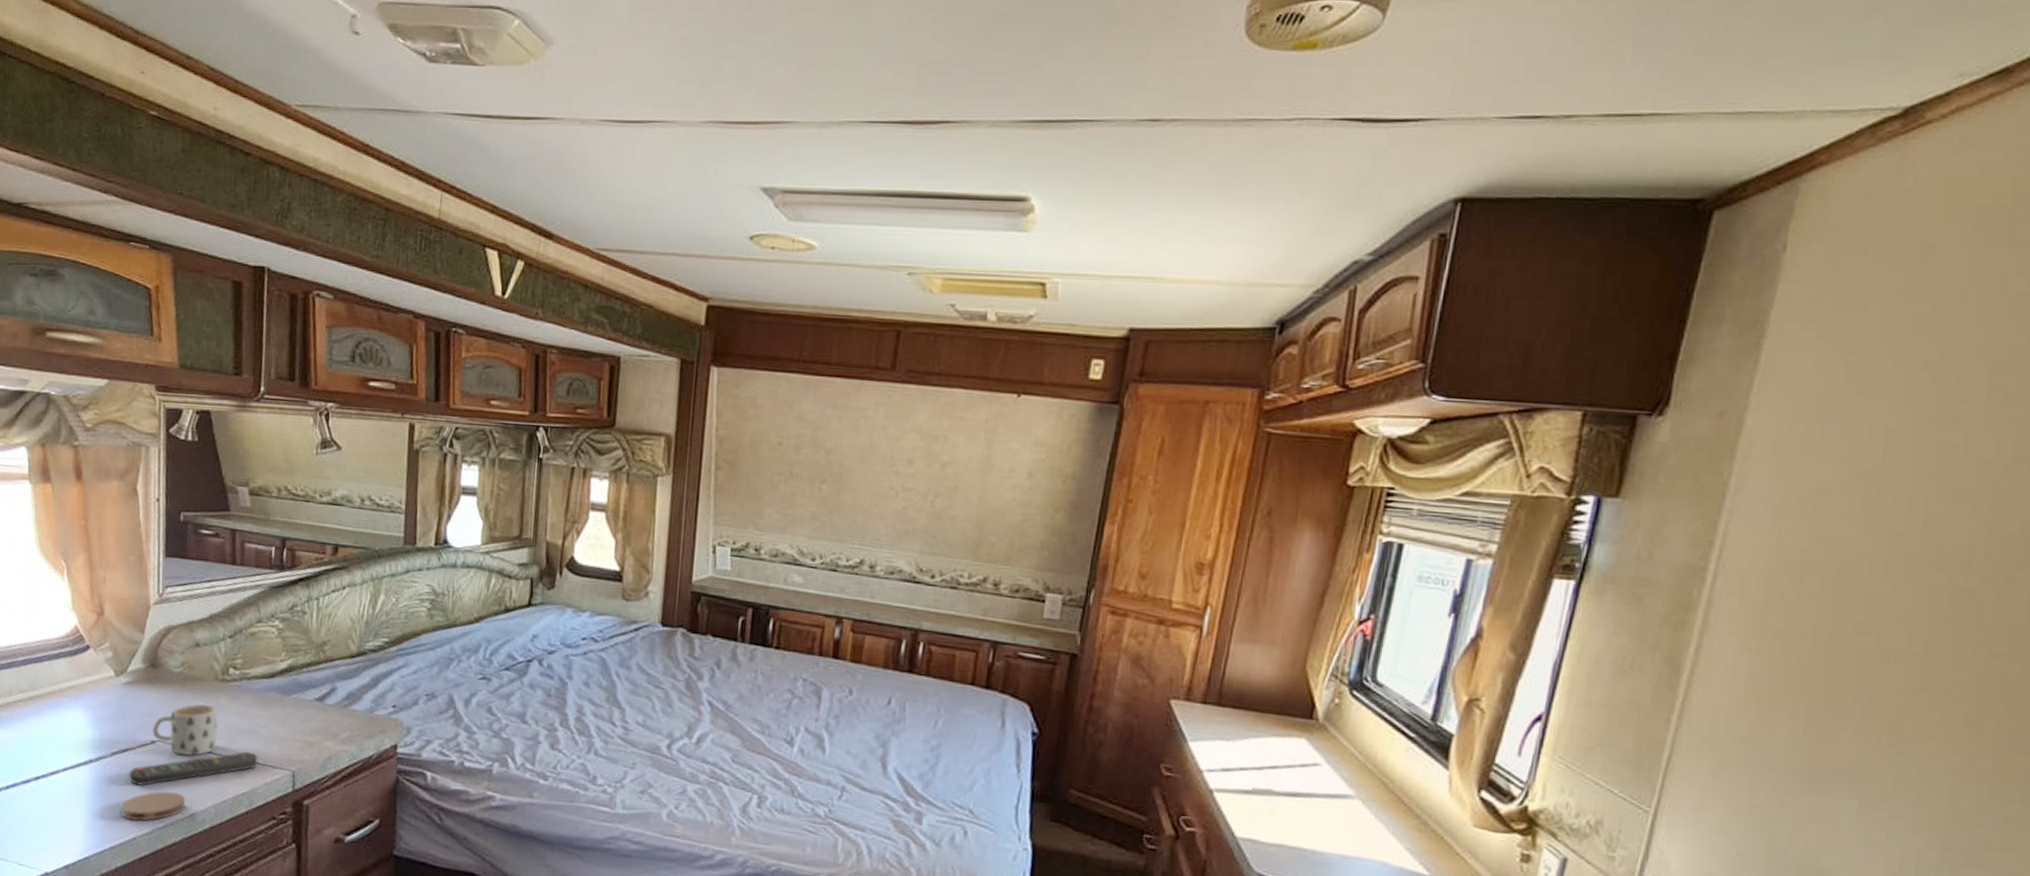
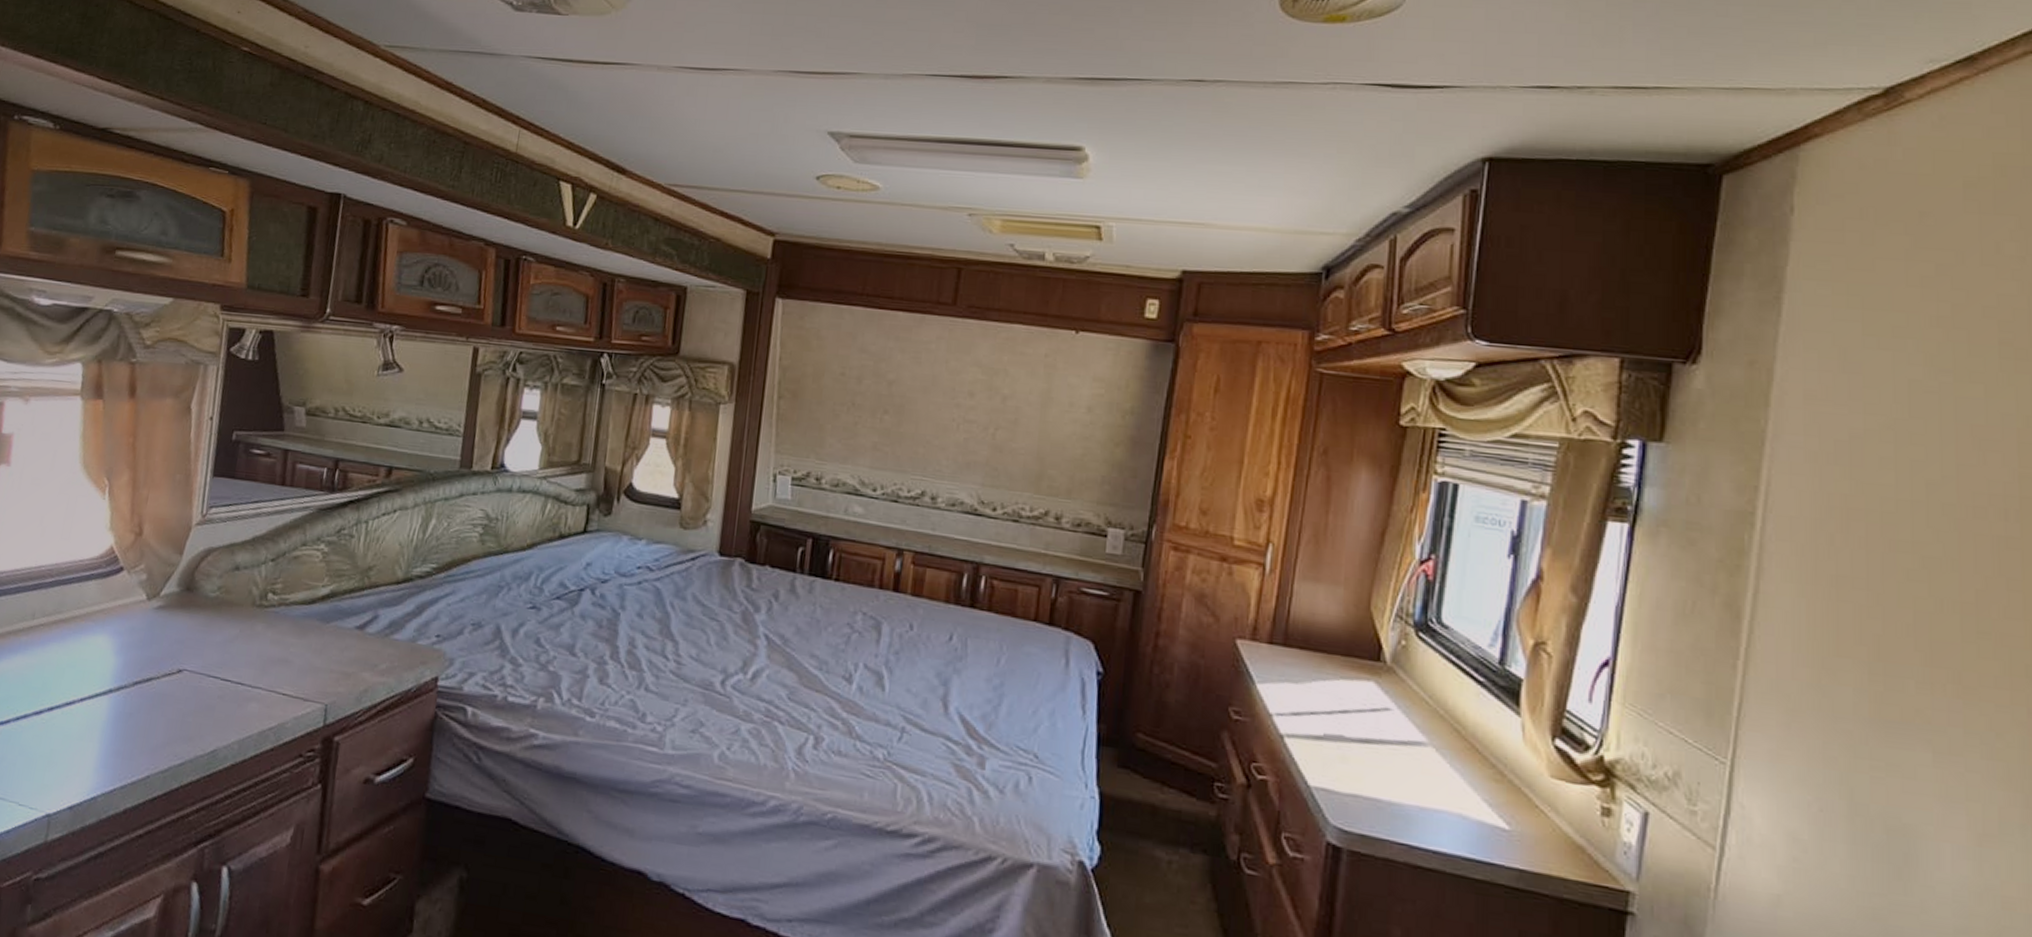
coaster: present [120,791,186,821] -> none [136,725,209,758]
remote control: present [129,751,258,786] -> none [150,682,290,719]
mug: present [152,703,218,756] -> none [180,630,252,687]

